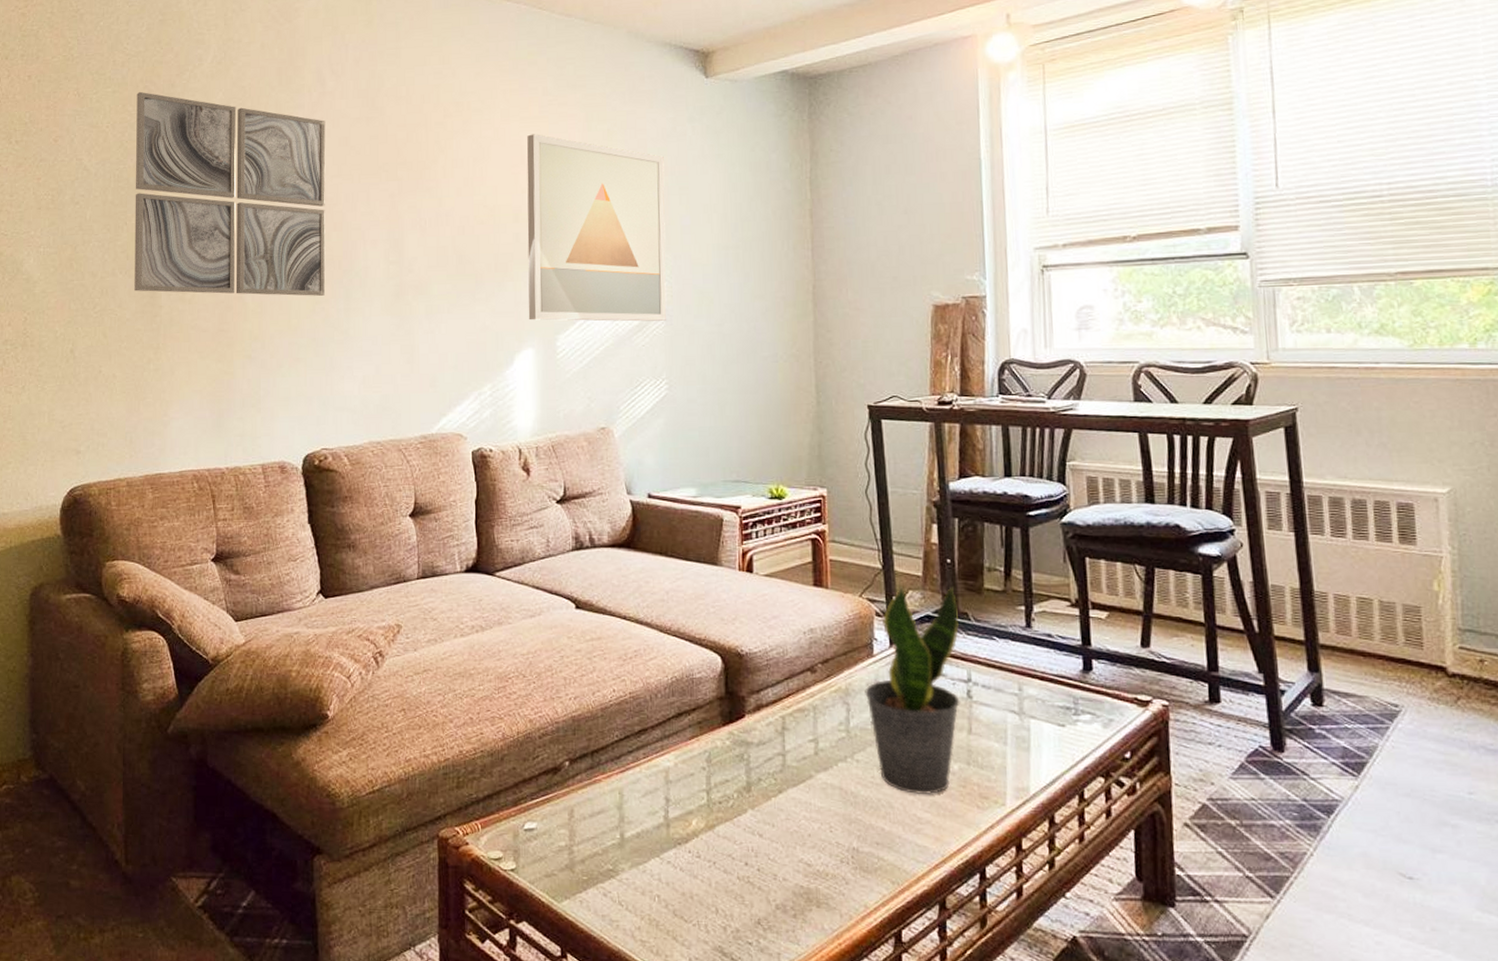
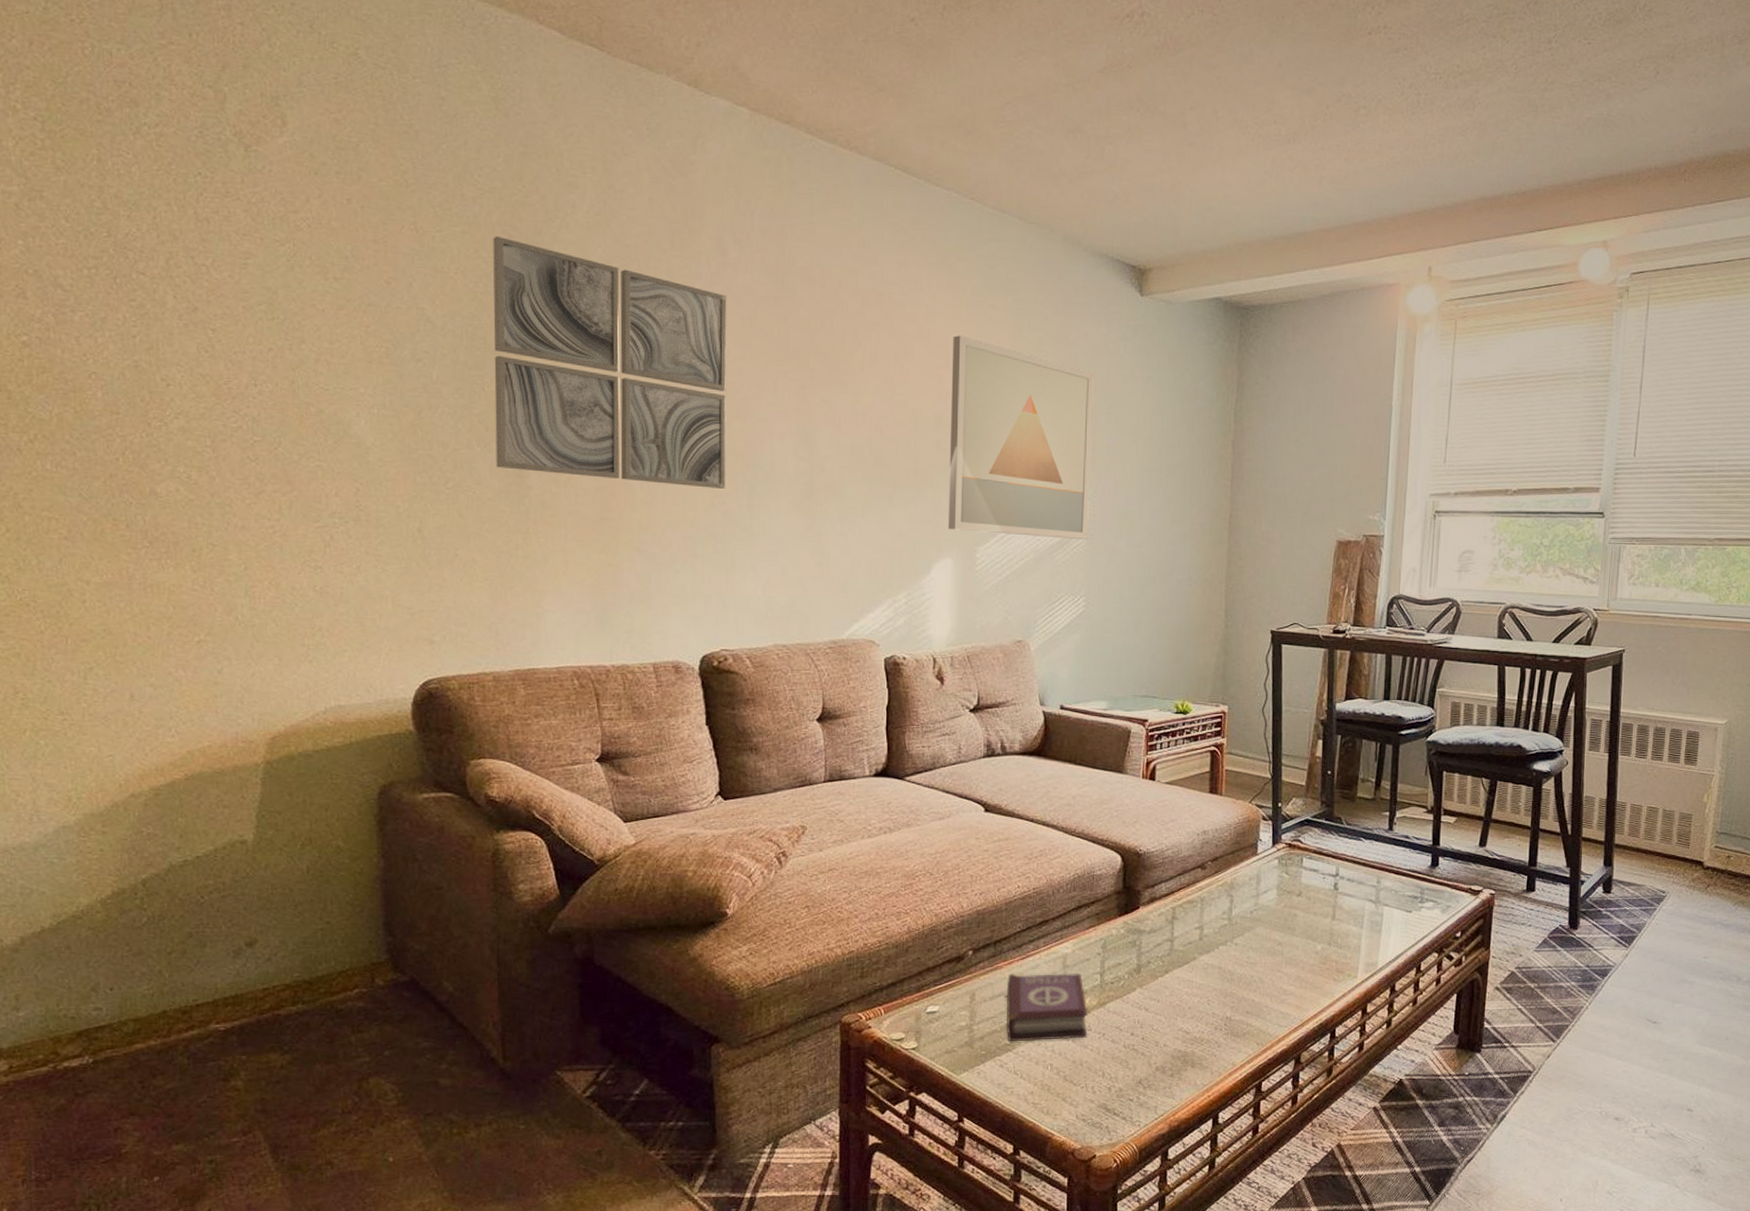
book: none [606,787,697,868] -> present [1005,973,1088,1042]
potted plant: present [865,587,960,794] -> none [1247,795,1333,970]

